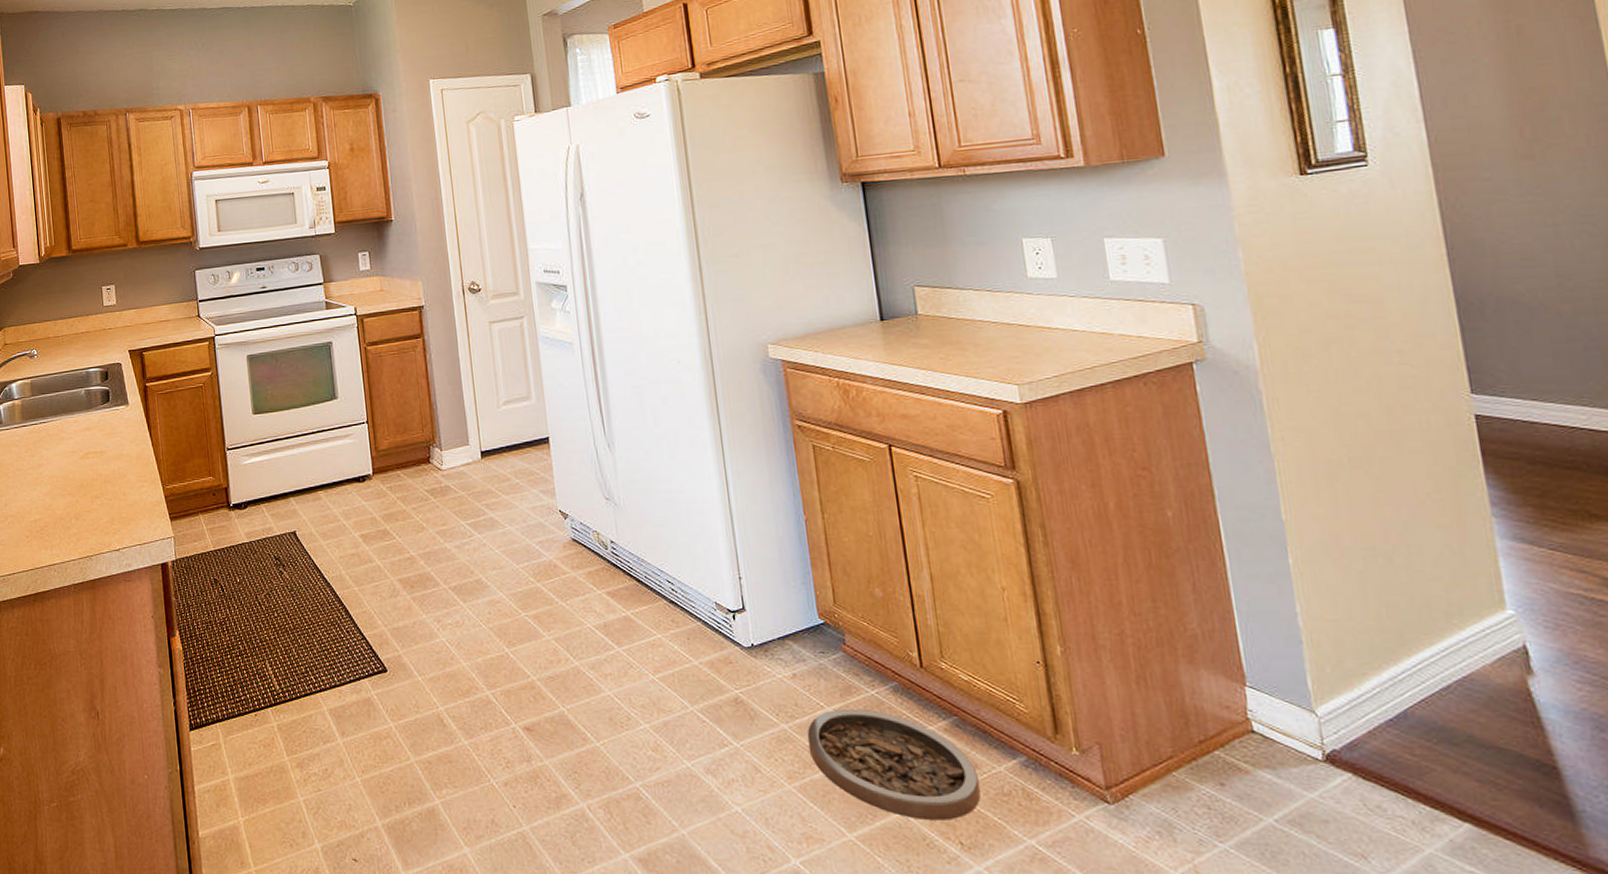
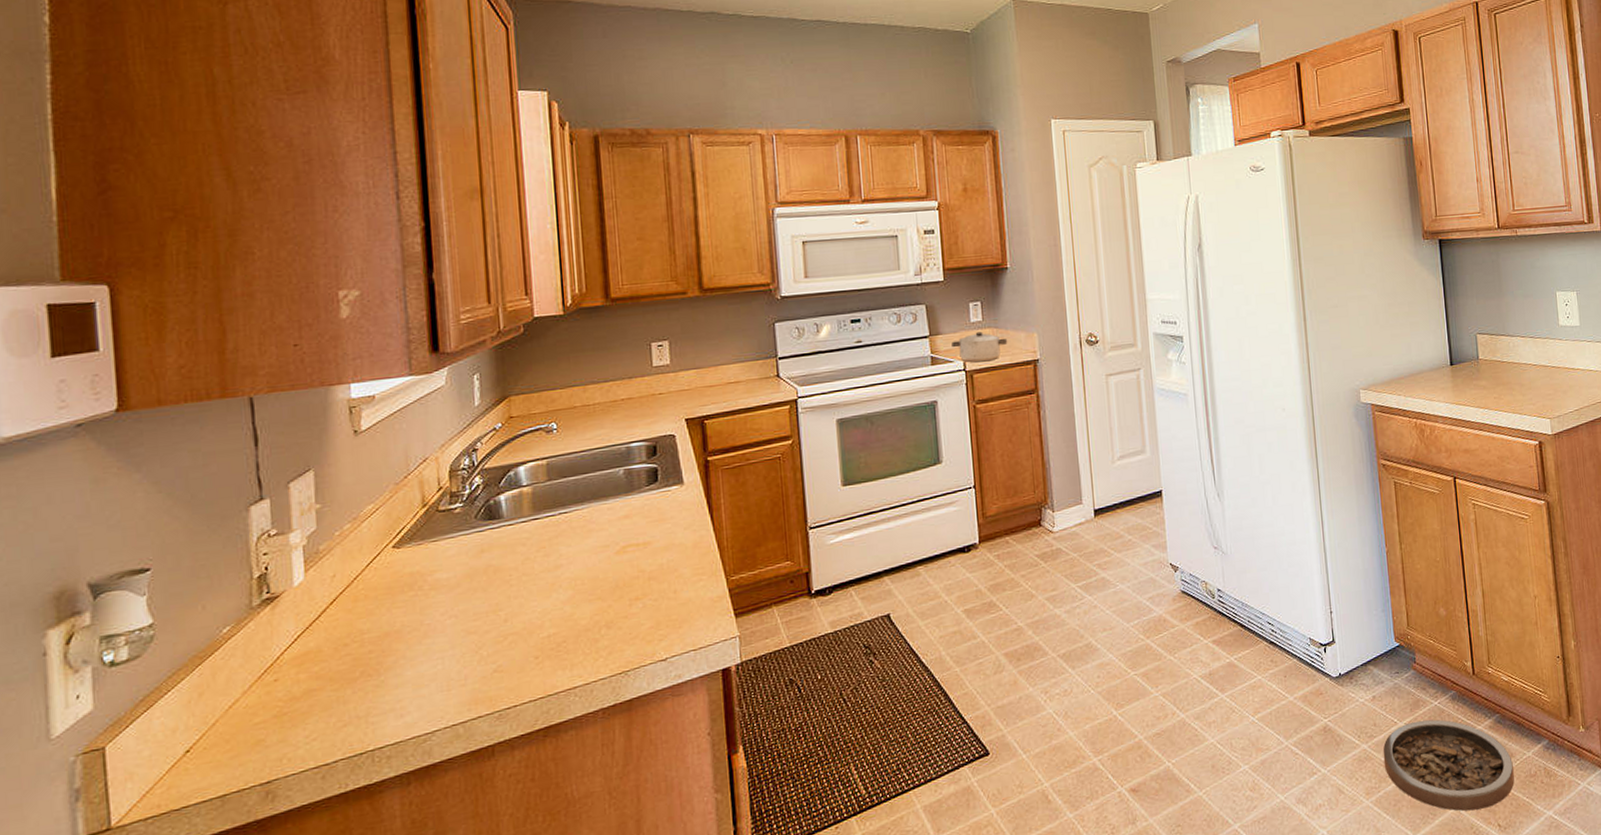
cooking pot: none [343,279,395,308] -> present [951,331,1008,363]

